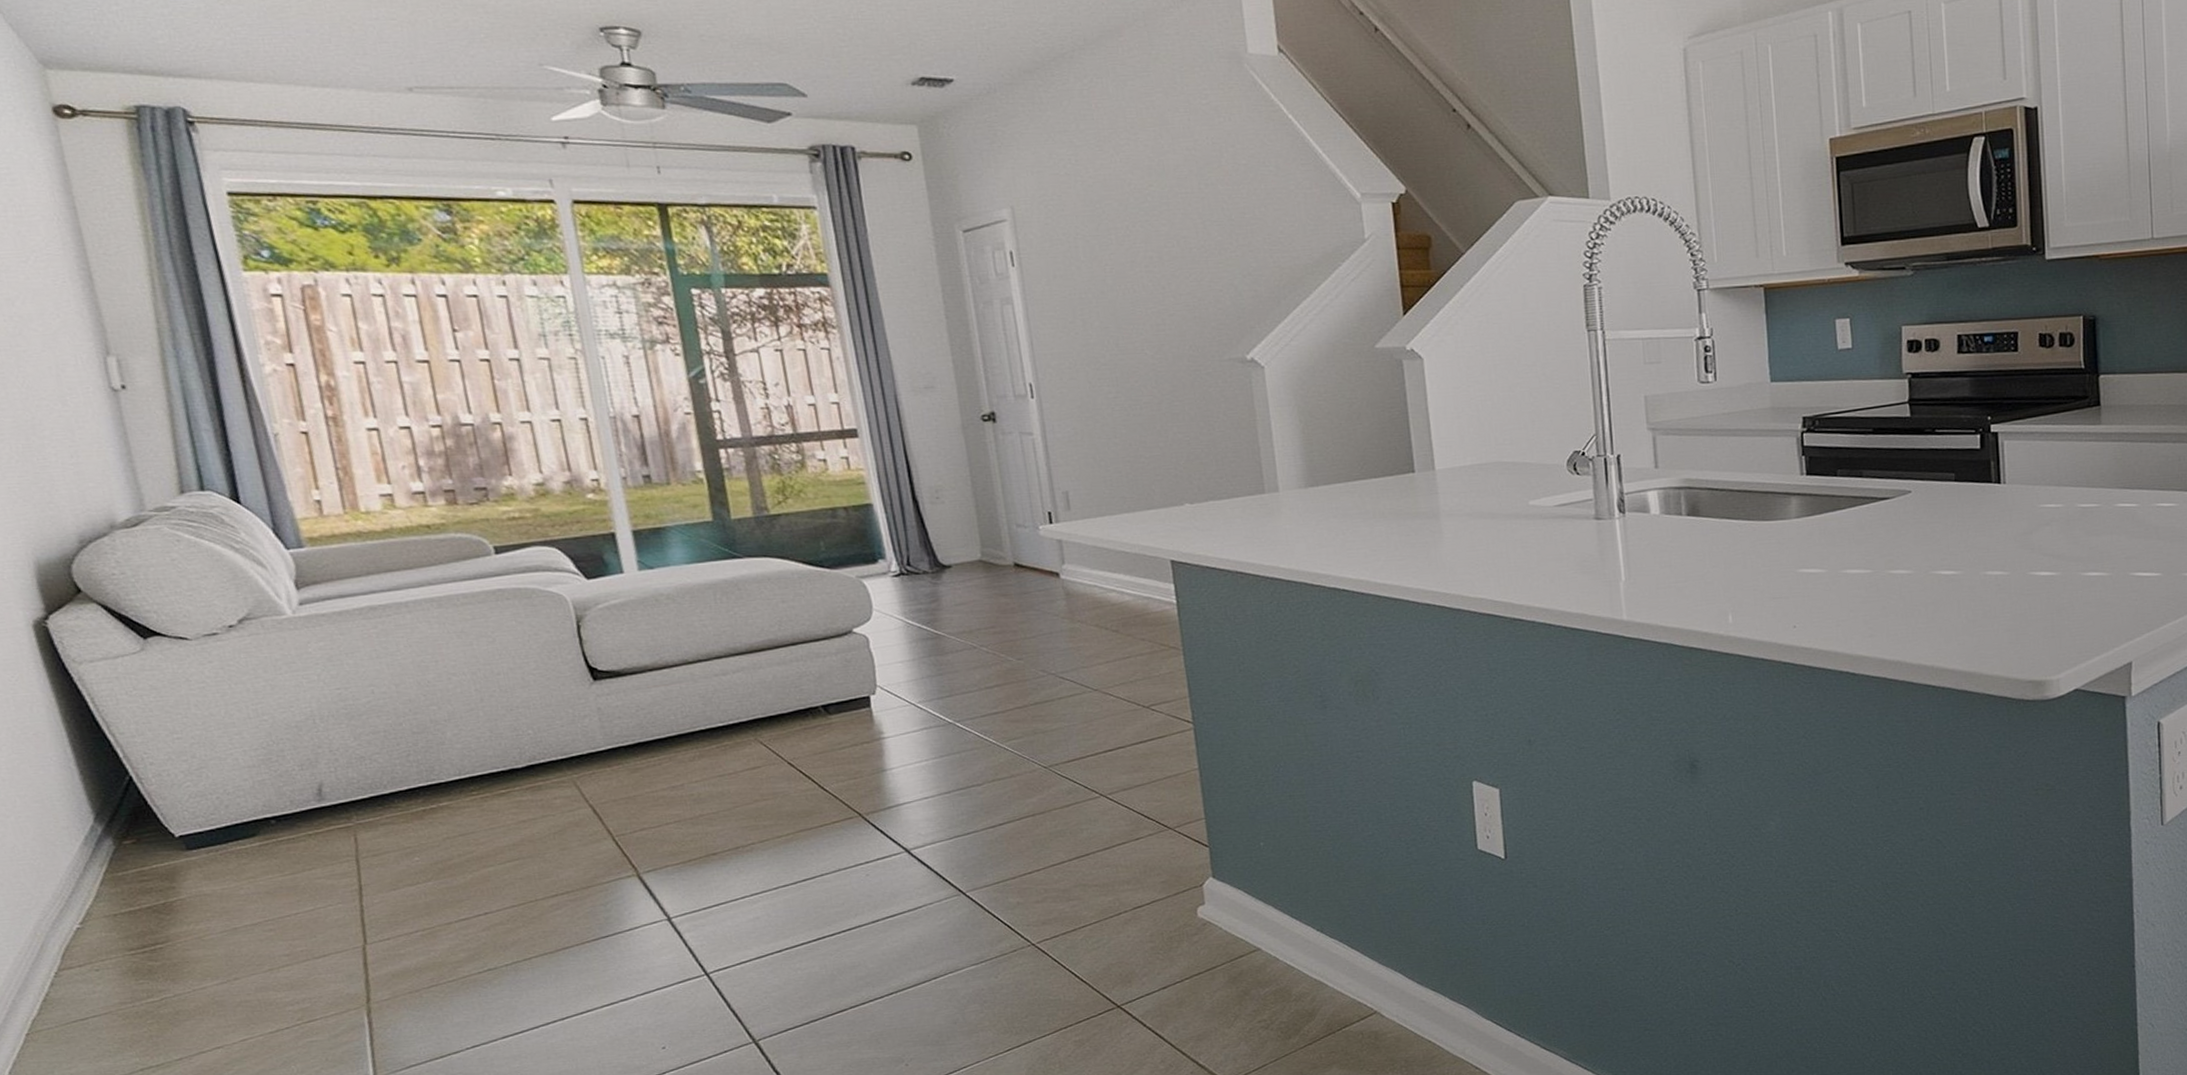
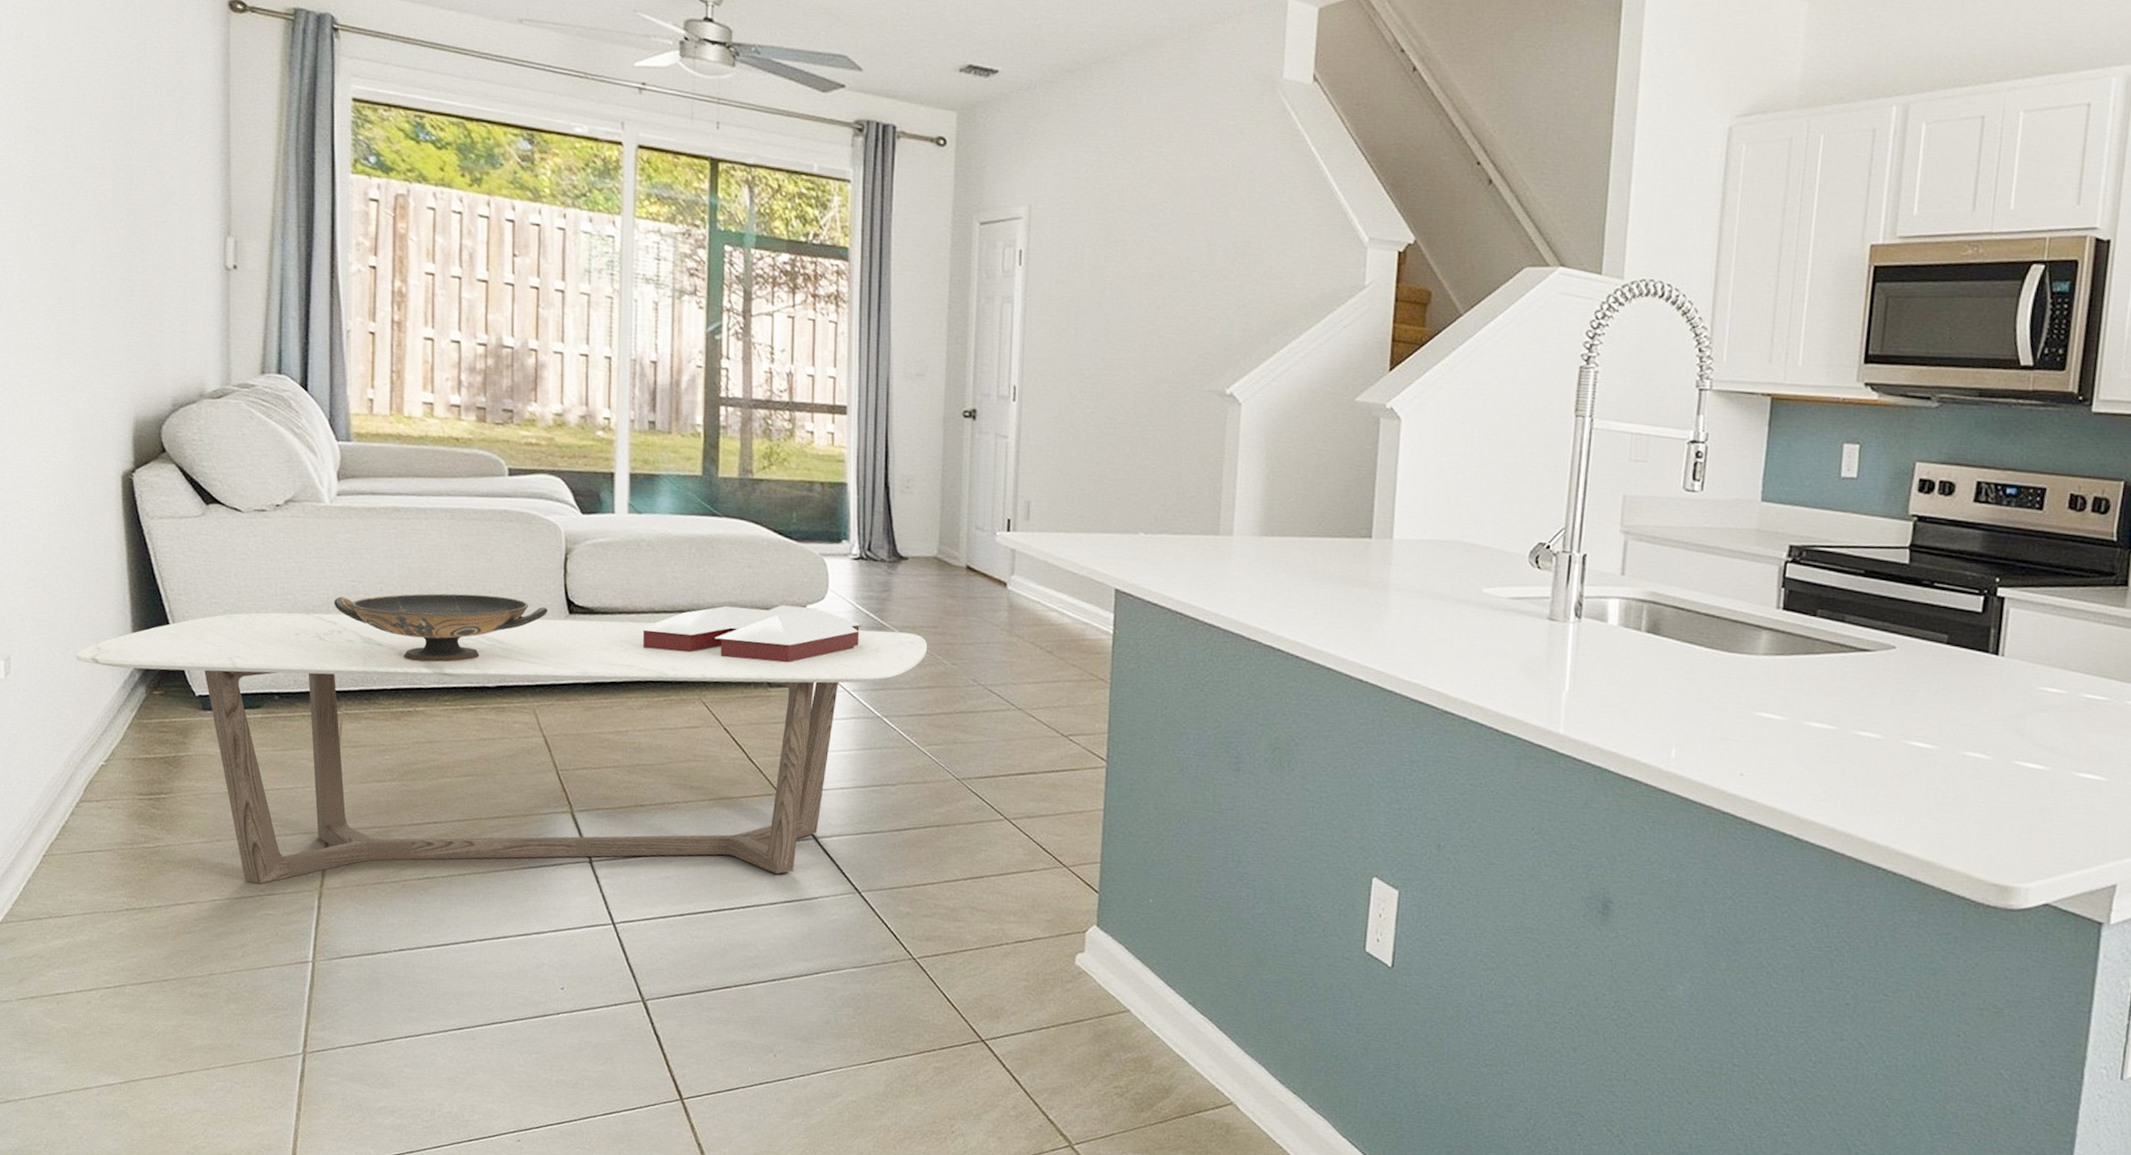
coffee table: none [18,637,989,1015] -> present [75,612,928,884]
decorative bowl: none [320,675,569,758] -> present [334,593,548,662]
books: none [672,630,919,700] -> present [636,605,865,663]

